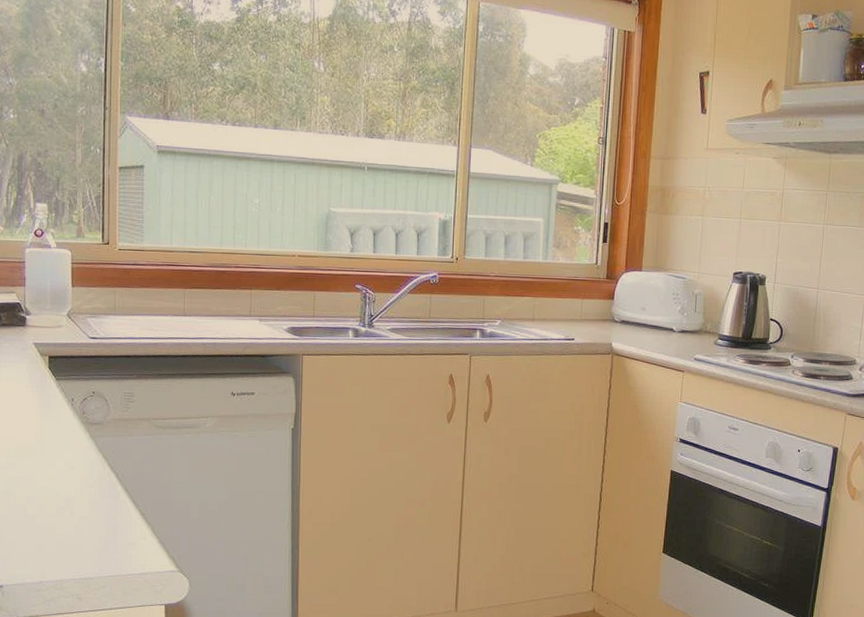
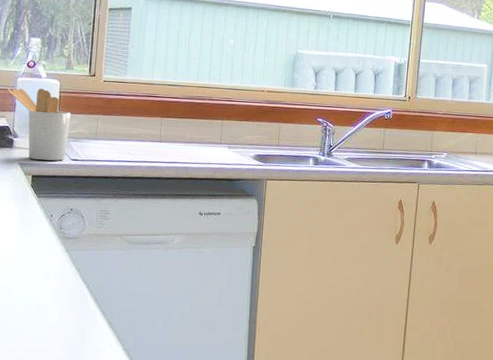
utensil holder: none [15,259,85,340] -> present [7,88,71,161]

